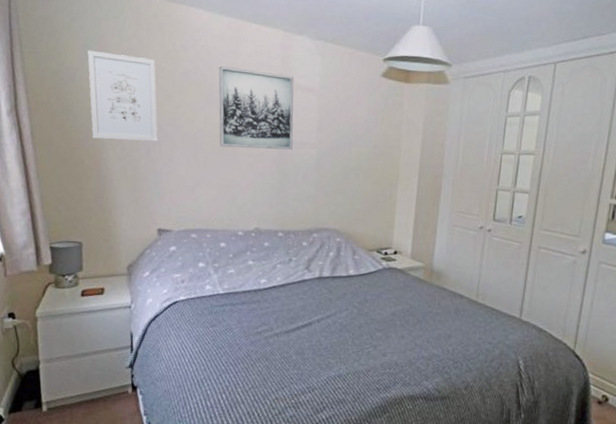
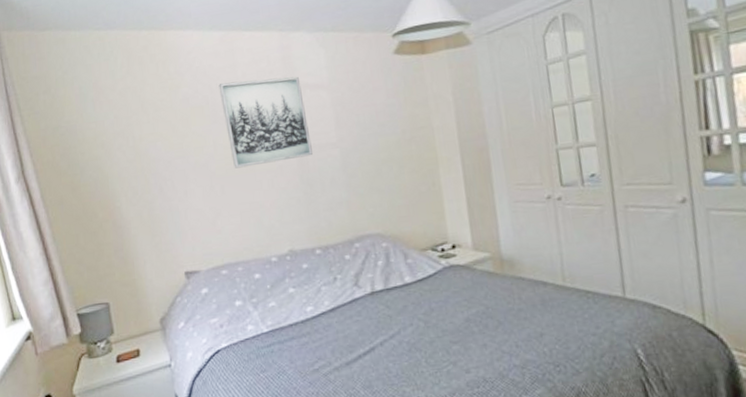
wall art: present [87,50,158,142] -> none [84,93,169,189]

